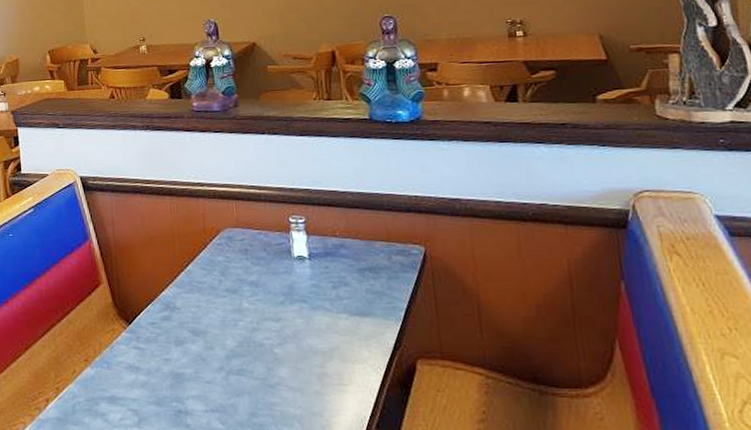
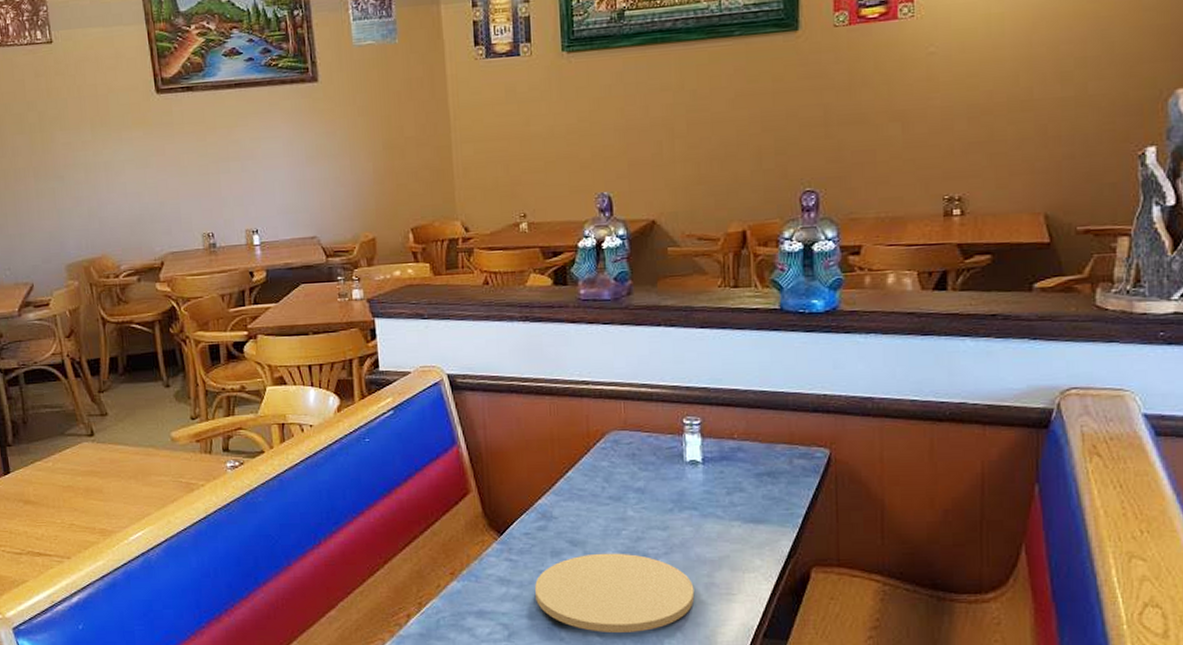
plate: none [161,343,309,421] -> present [534,553,695,632]

